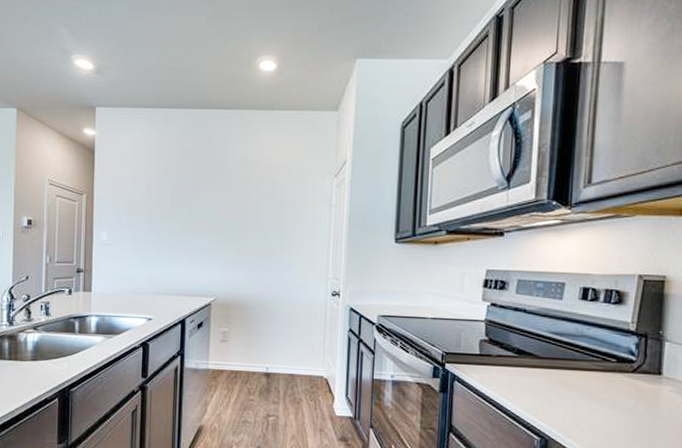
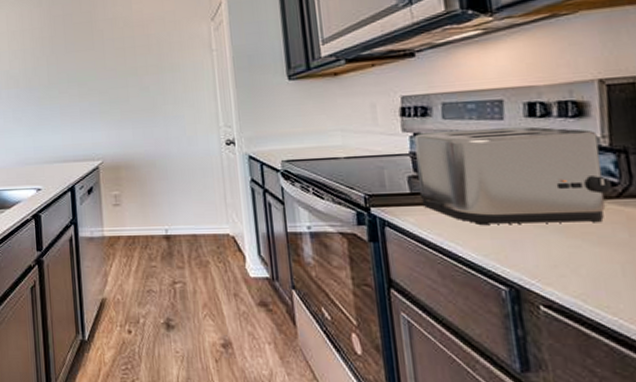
toaster: none [486,304,630,390] -> present [414,126,612,224]

